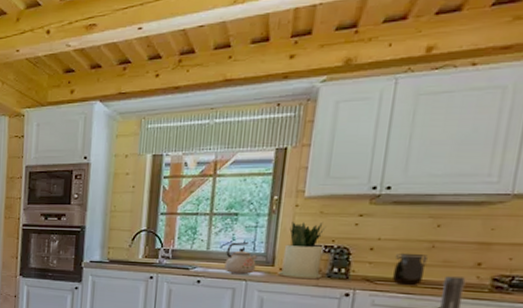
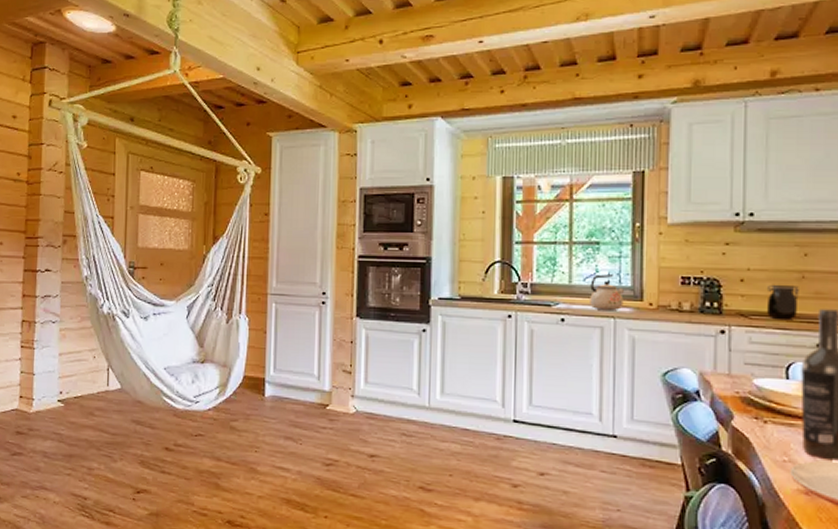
planter: present [278,222,326,280] -> none [648,251,695,316]

